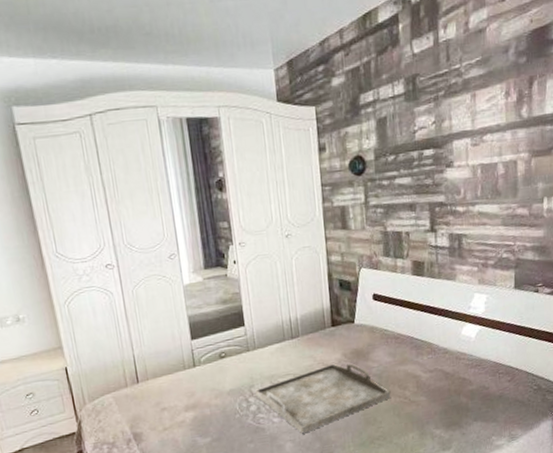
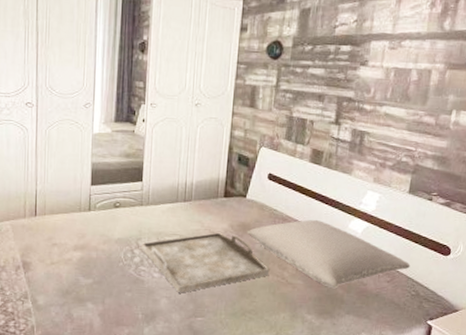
pillow: none [362,332,528,399] -> present [248,219,411,289]

